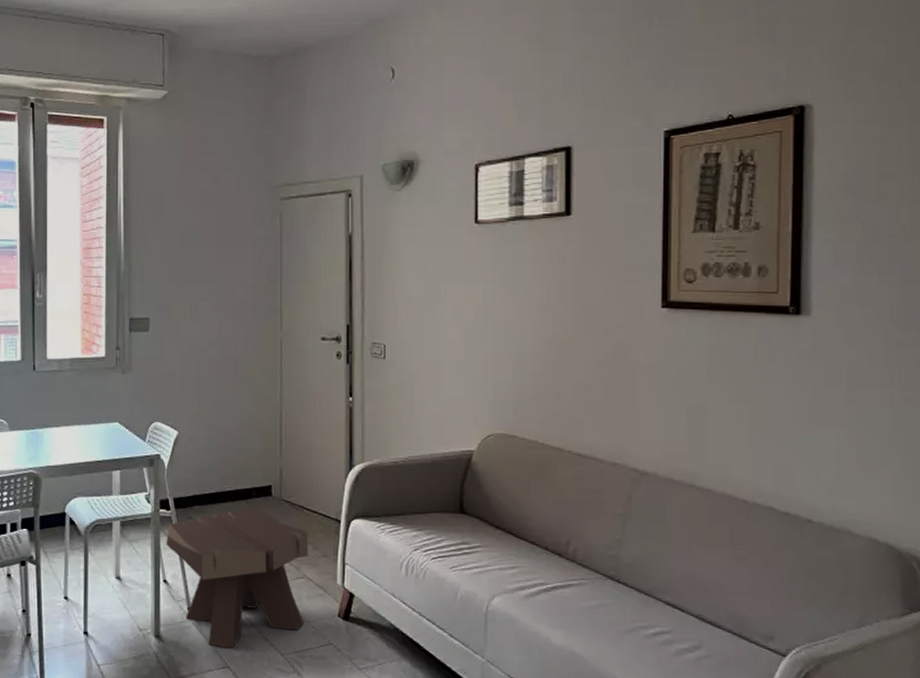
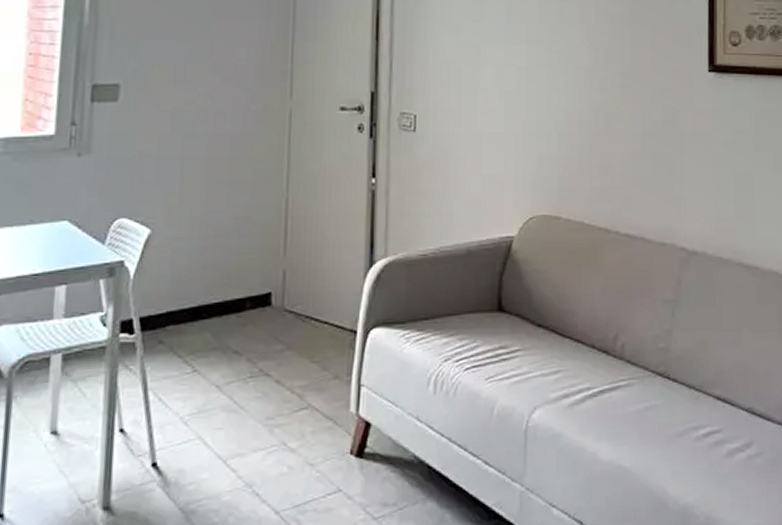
side table: present [166,509,309,648] -> none [126,324,317,513]

